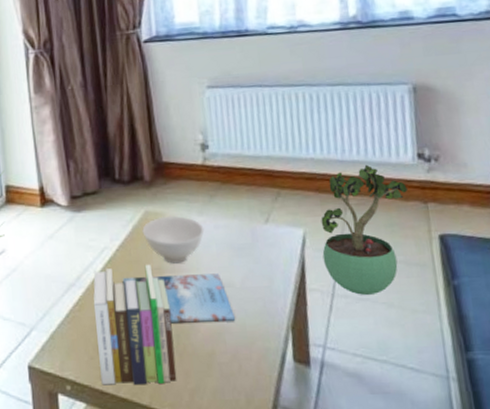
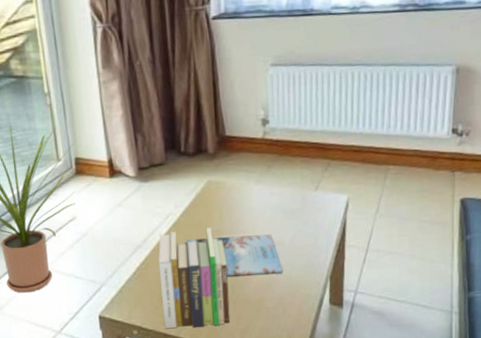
bowl: present [142,216,204,264] -> none [204,185,261,227]
potted plant: present [321,164,408,295] -> none [362,138,440,249]

